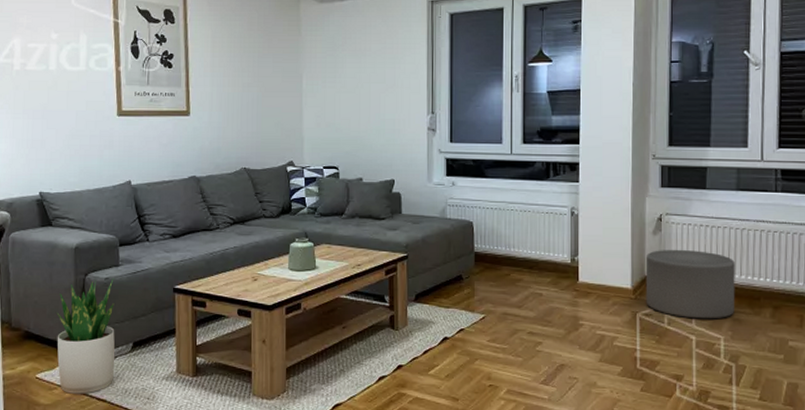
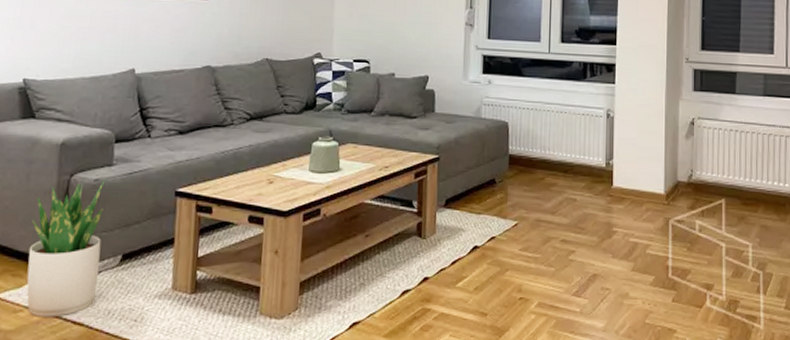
pouf: present [645,250,735,319] -> none [678,154,763,226]

